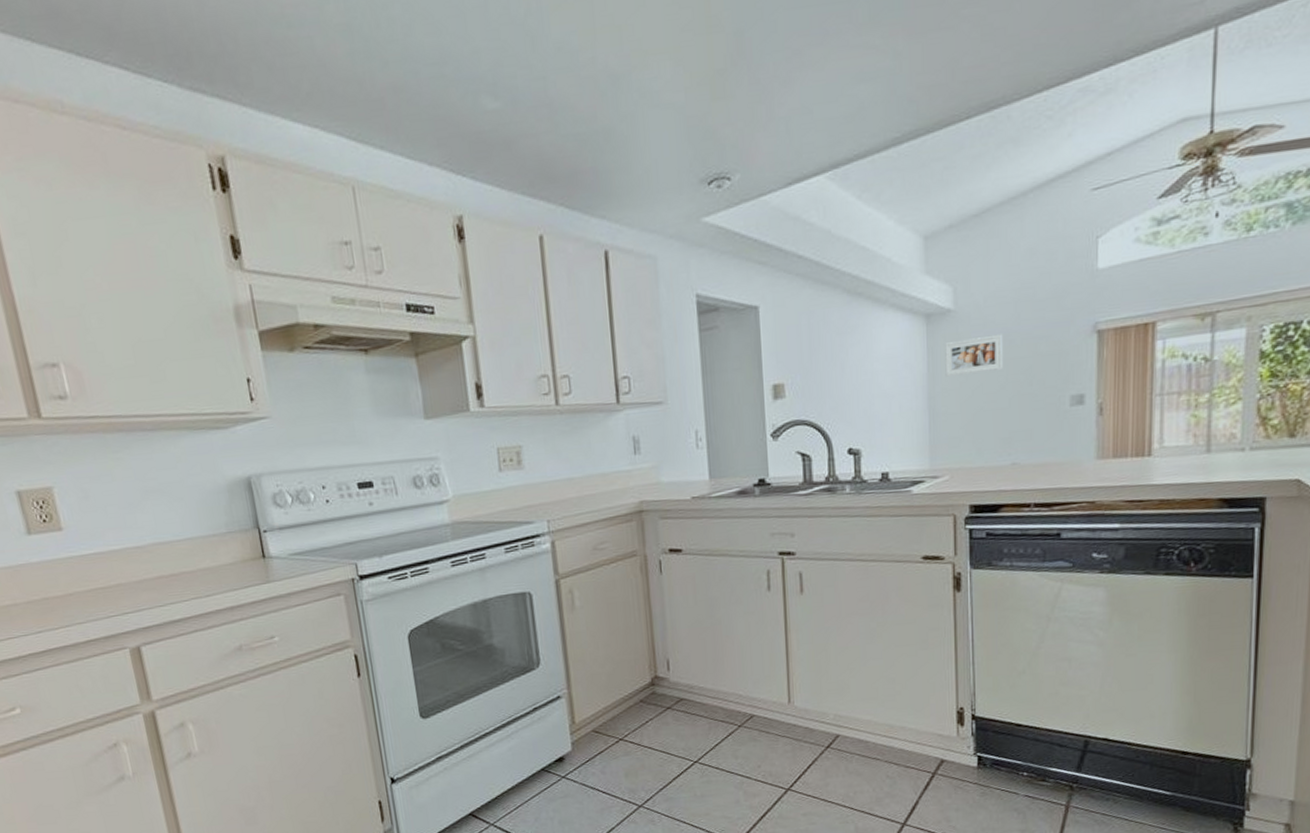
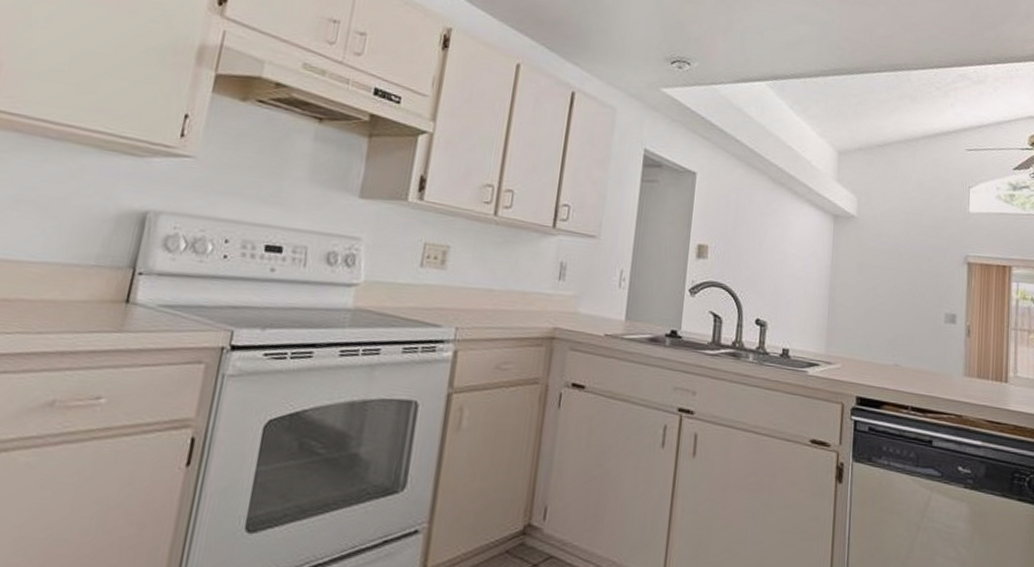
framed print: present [945,334,1004,377] -> none [845,243,894,277]

